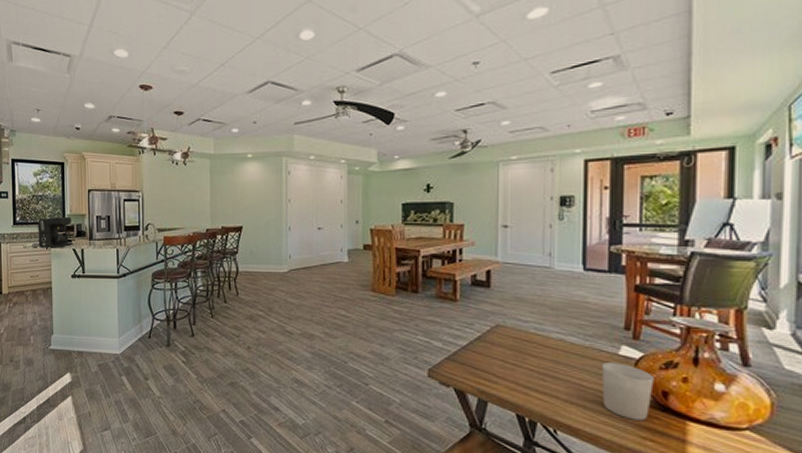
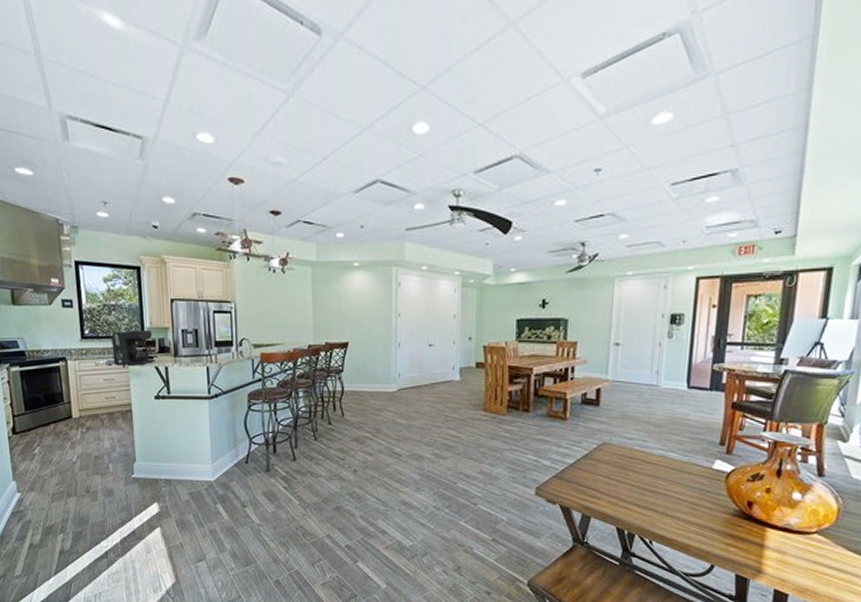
candle holder: present [601,362,654,421] -> none [694,476,742,529]

